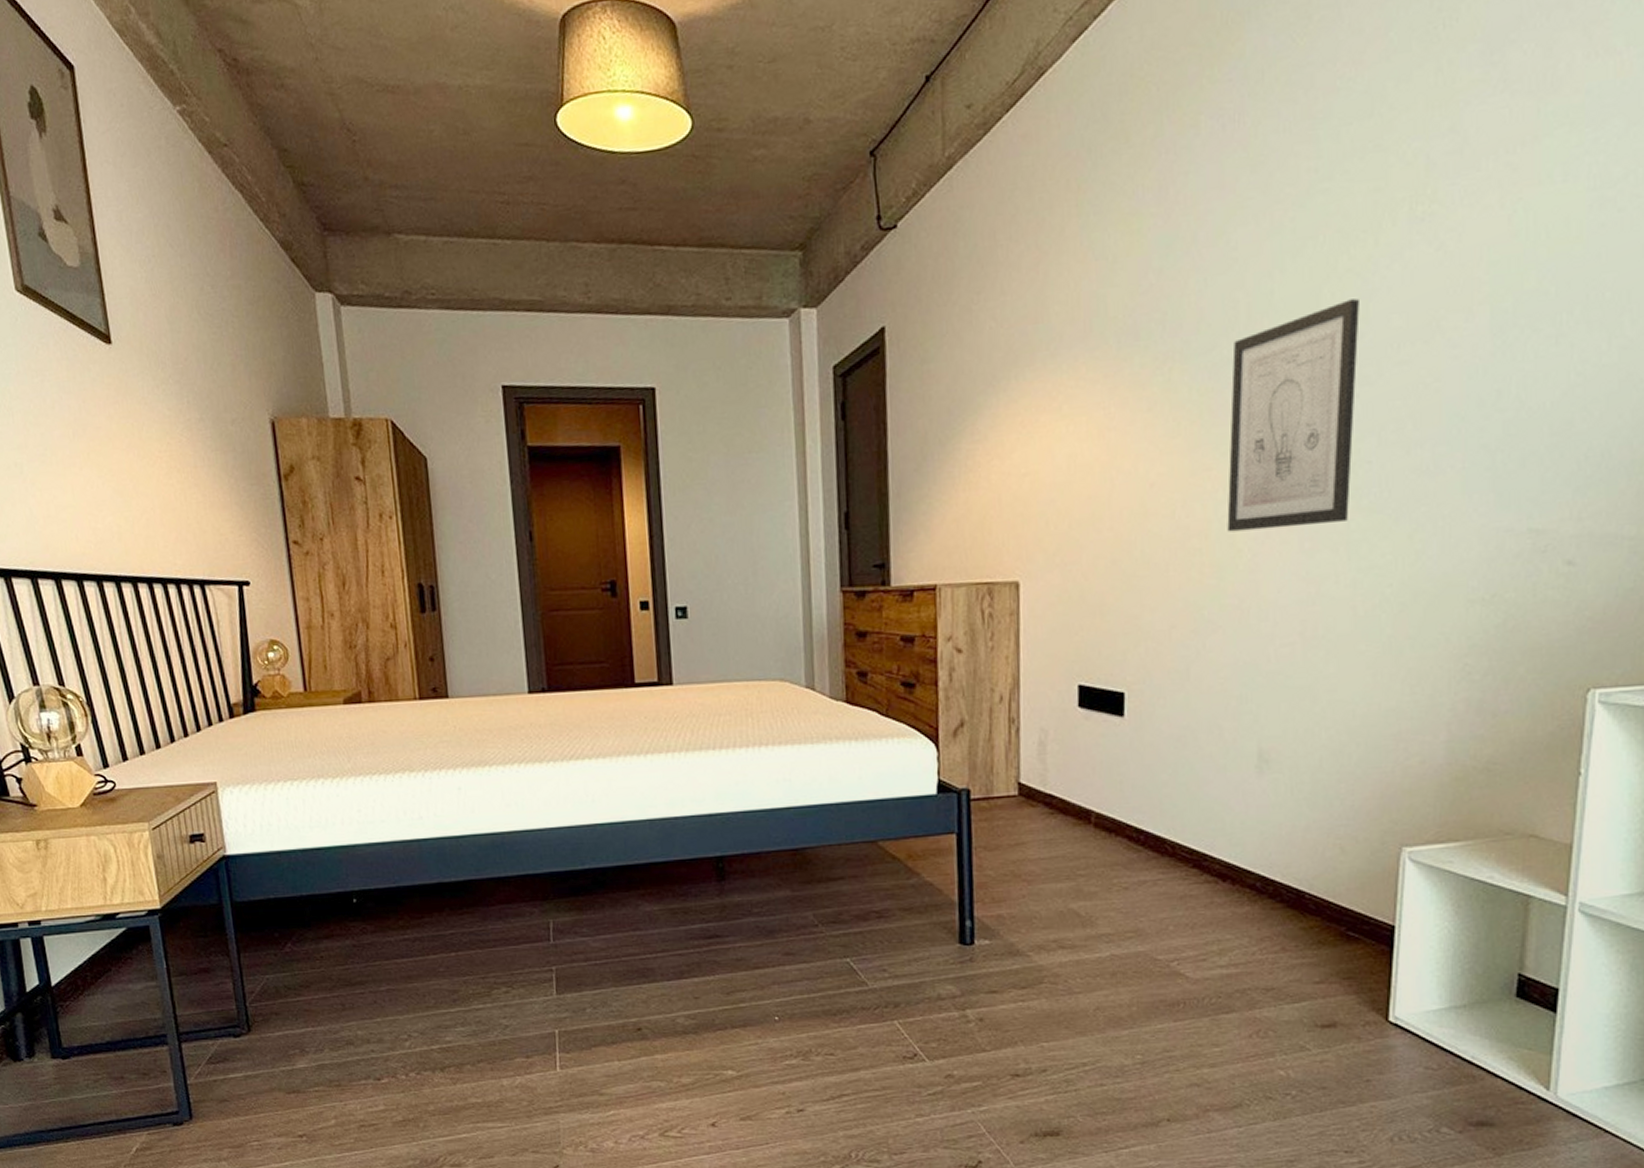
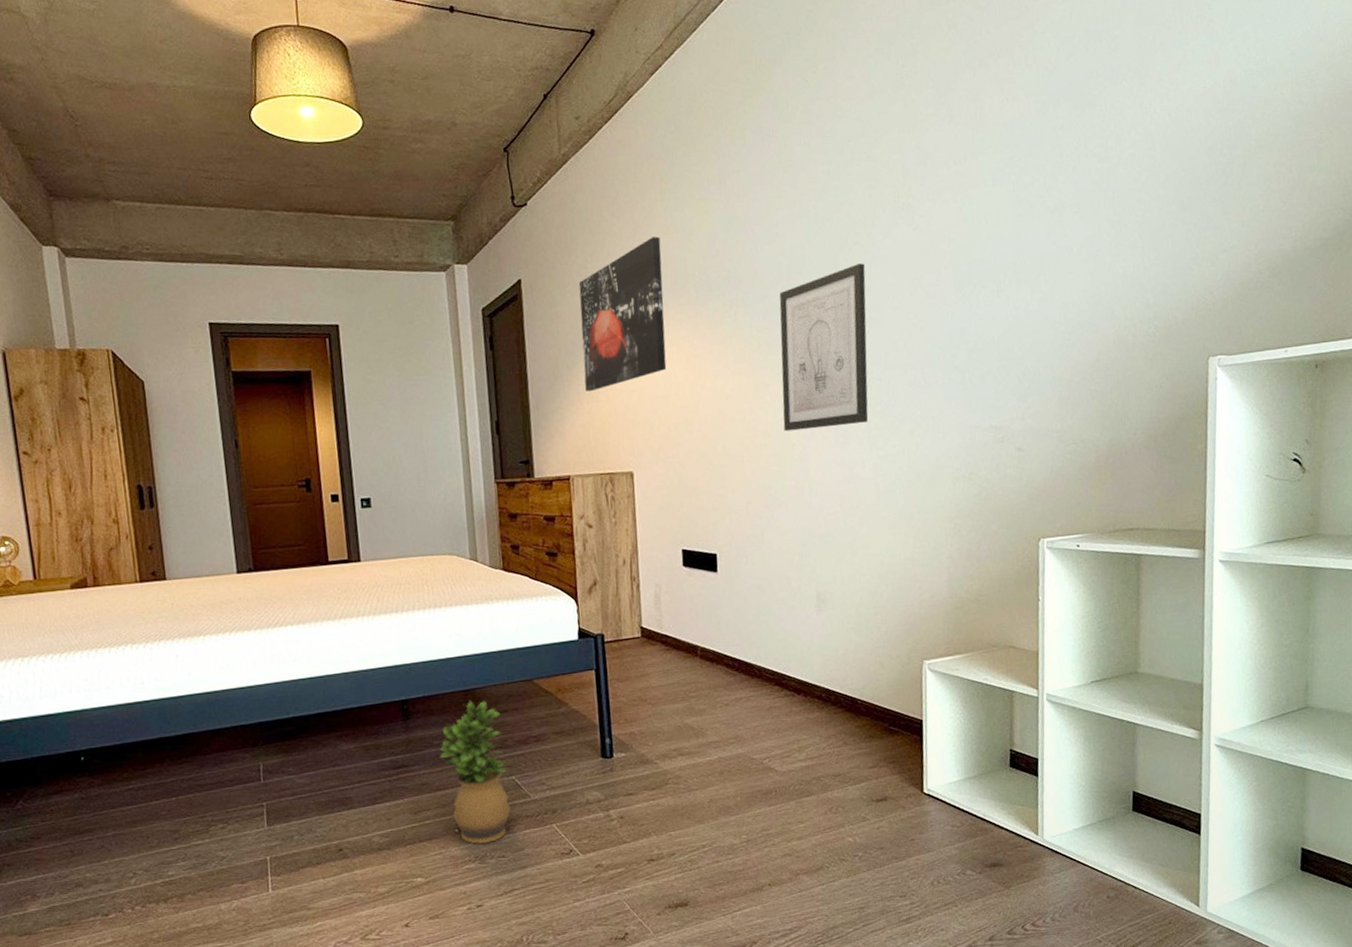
potted plant: none [760,862,844,1036] -> present [440,700,511,844]
wall art: none [960,266,1073,476] -> present [578,236,667,392]

